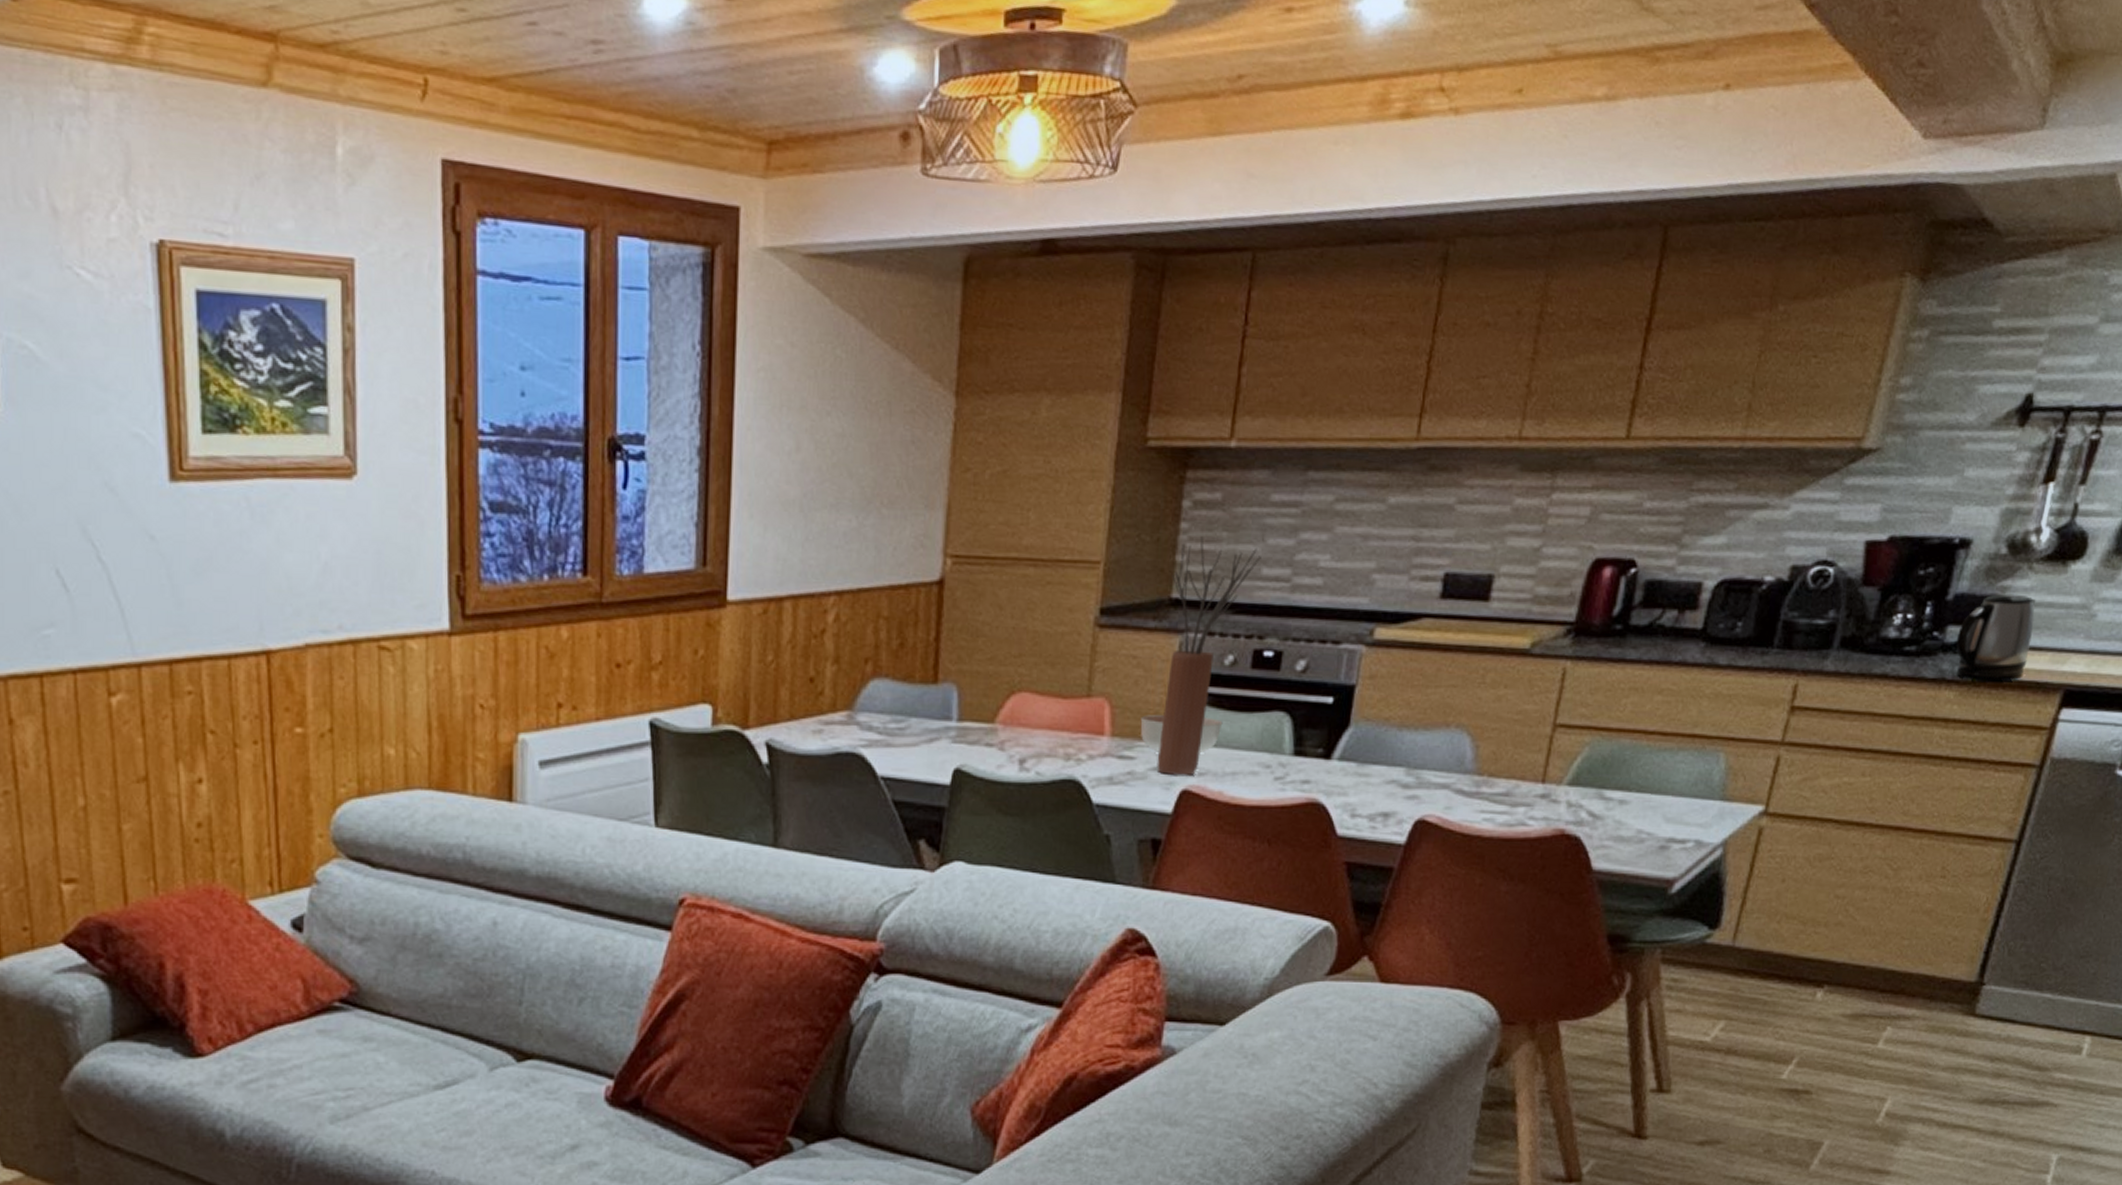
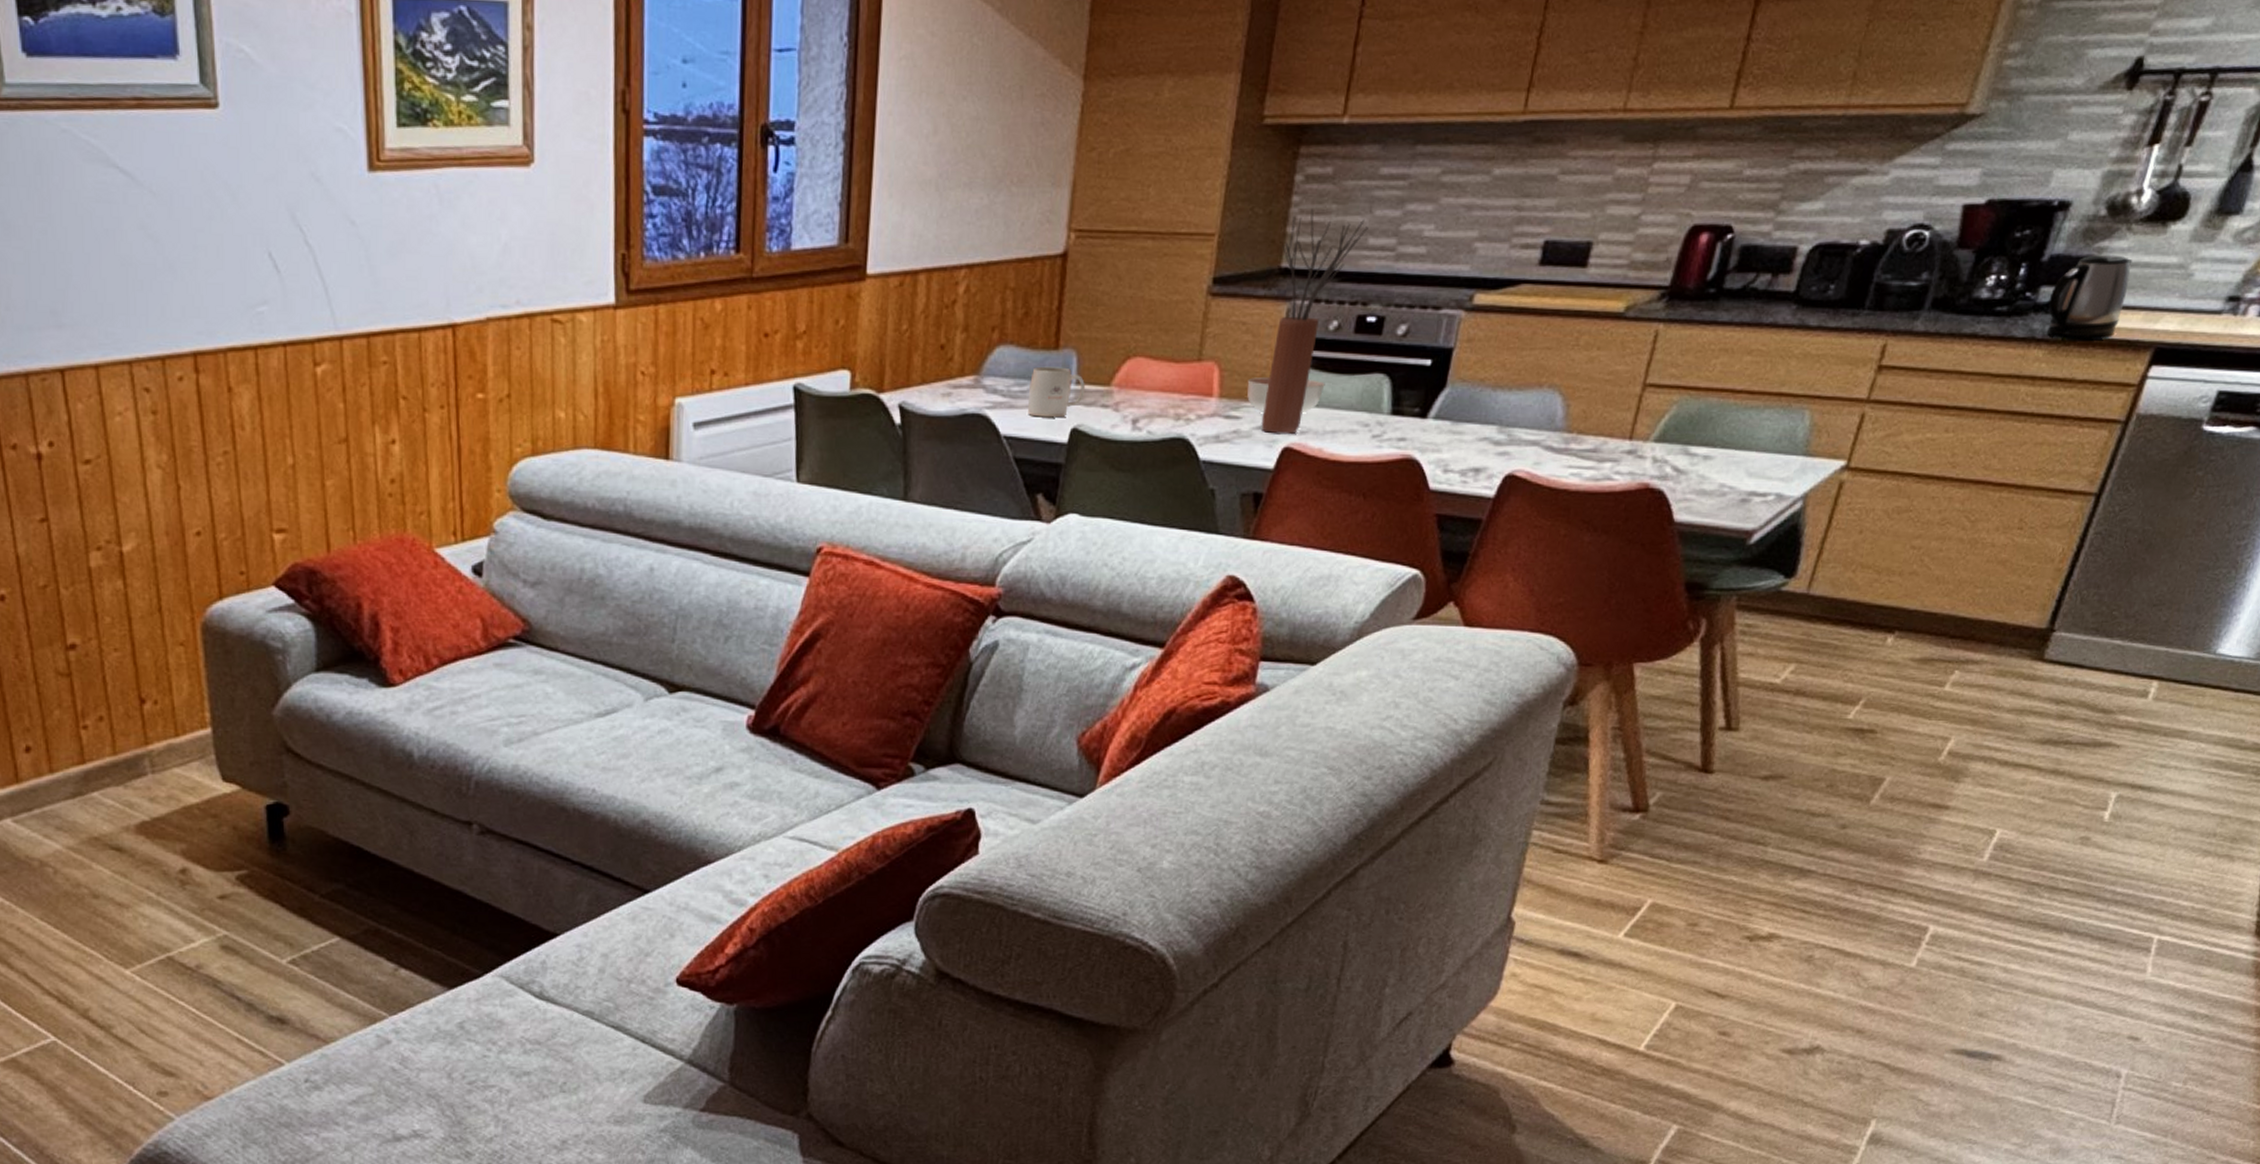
mug: none [906,701,968,757] -> present [1027,366,1086,418]

